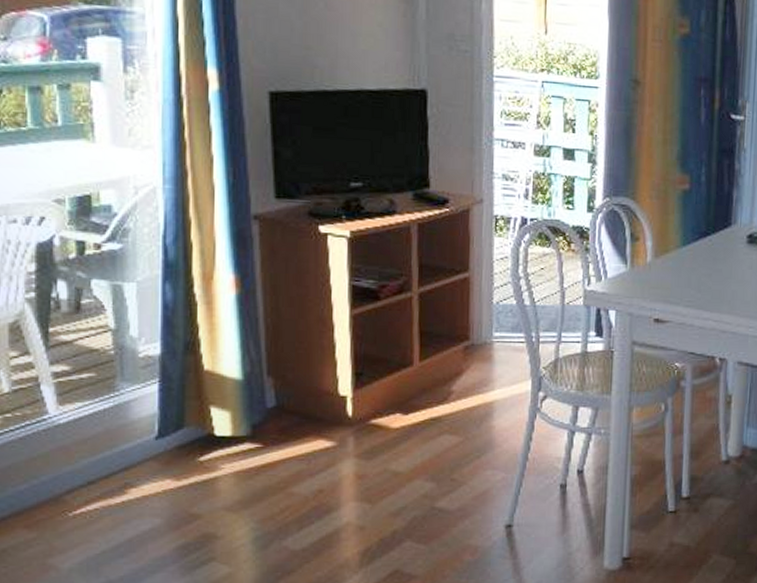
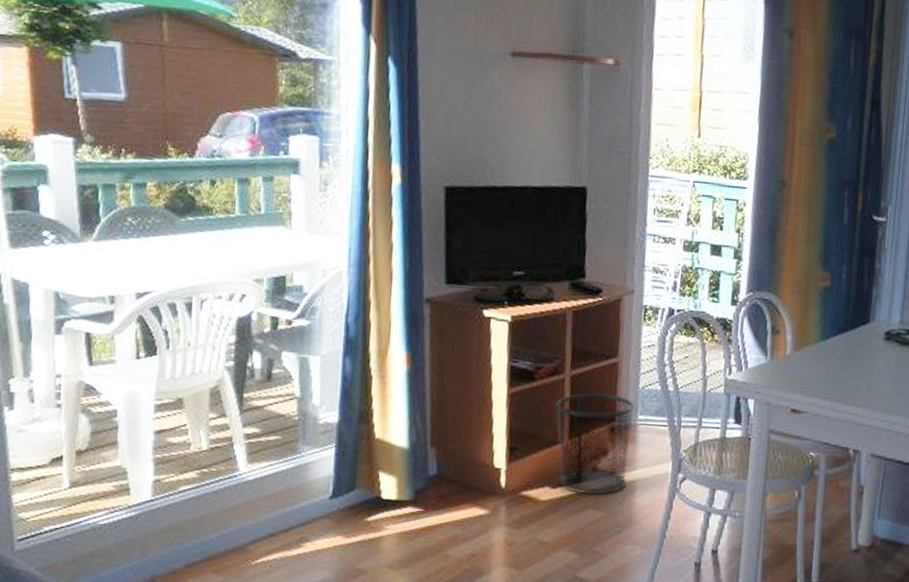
waste bin: none [402,311,489,419] -> present [555,393,635,495]

